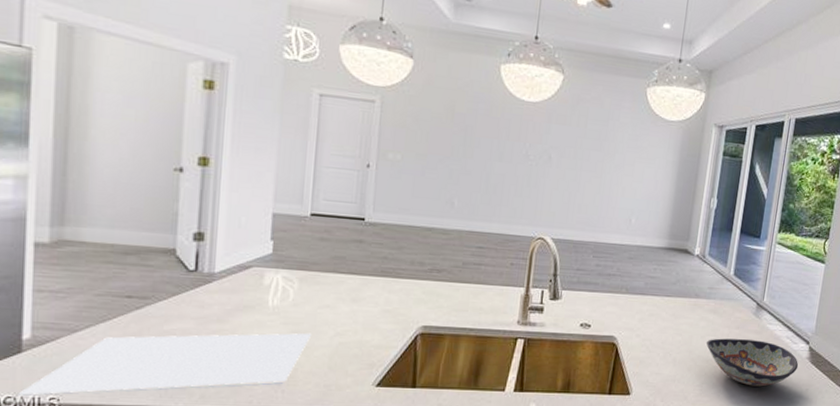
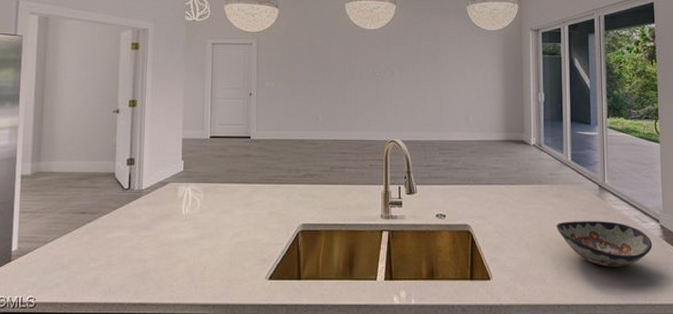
cutting board: present [19,333,311,395] -> none [9,235,215,296]

